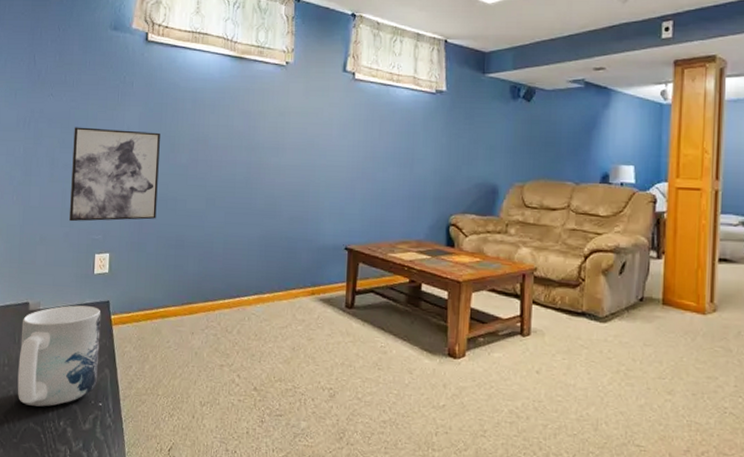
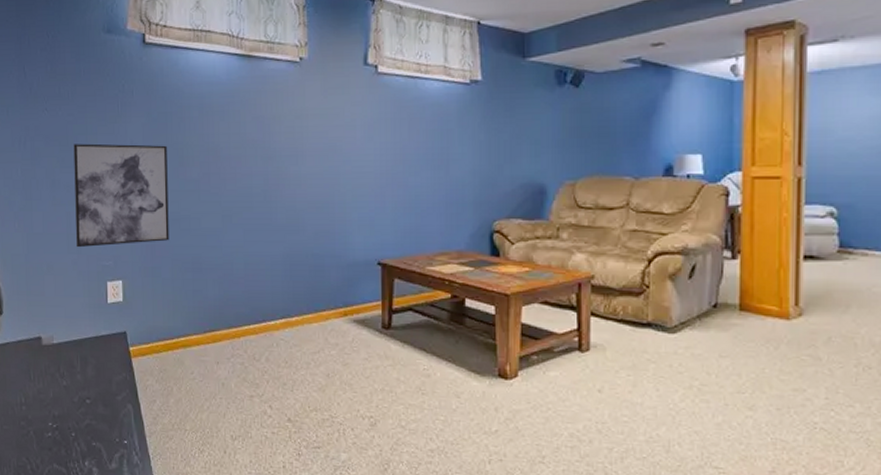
mug: present [17,305,101,407] -> none [36,338,121,447]

